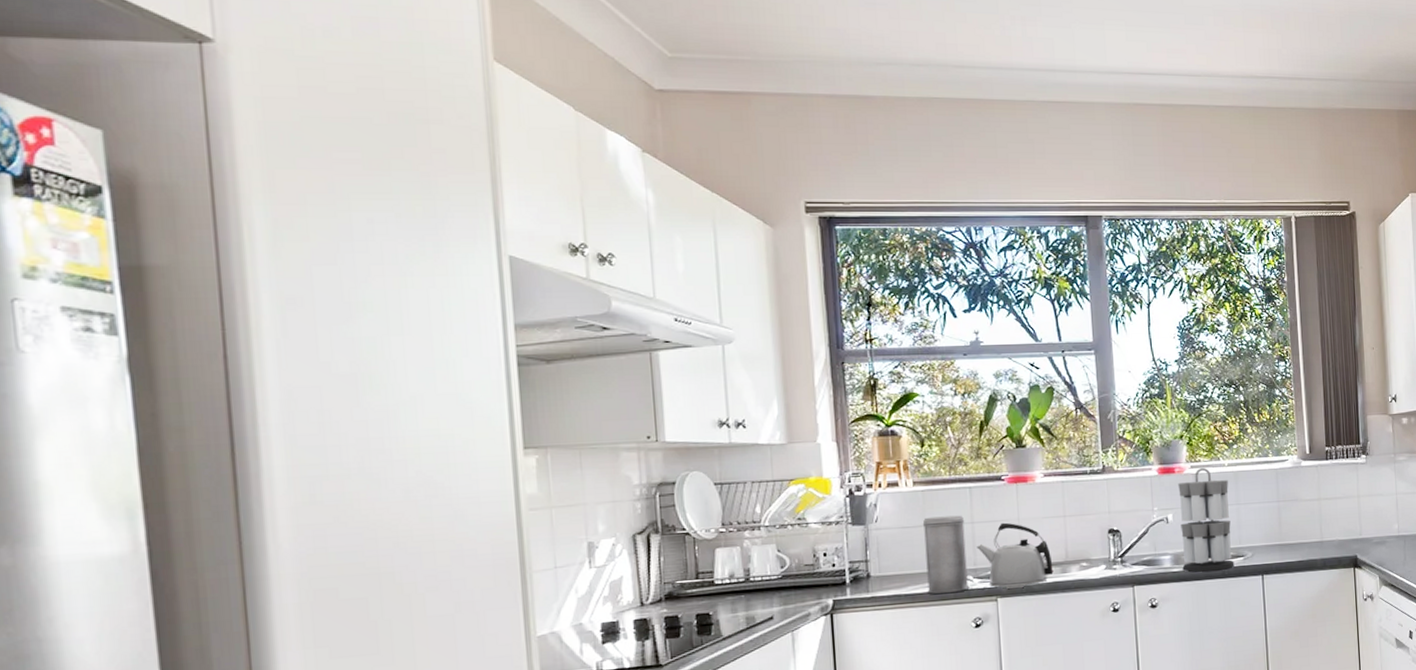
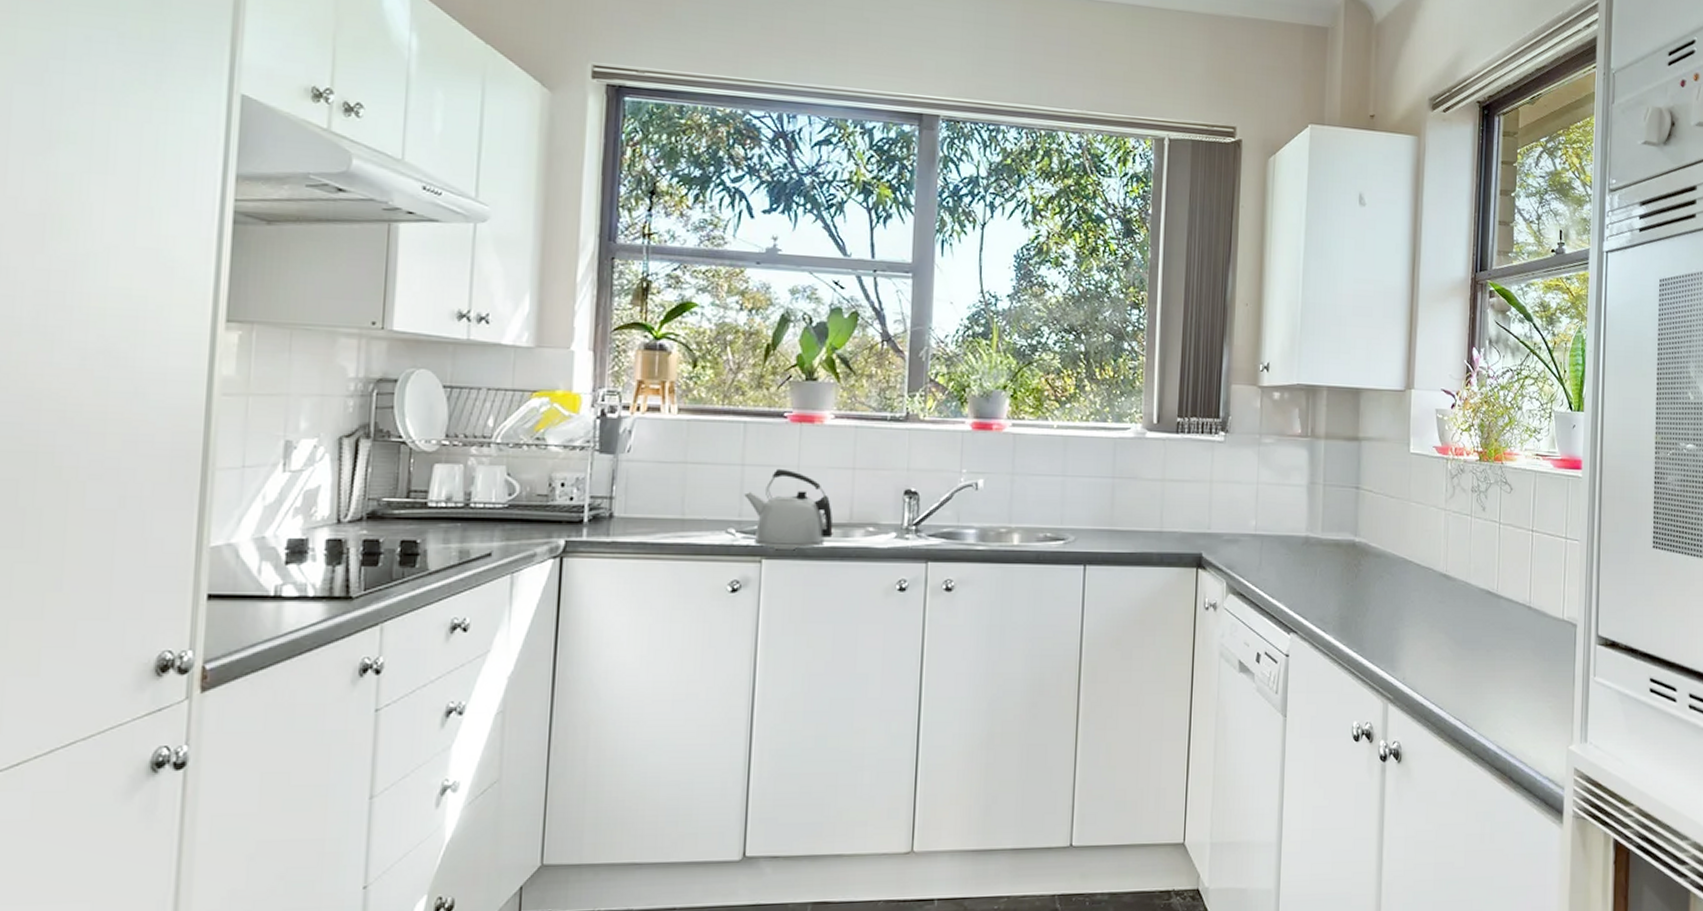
canister: present [922,515,970,595] -> none [678,453,733,548]
spice rack: present [1178,468,1235,572] -> none [988,428,1055,554]

